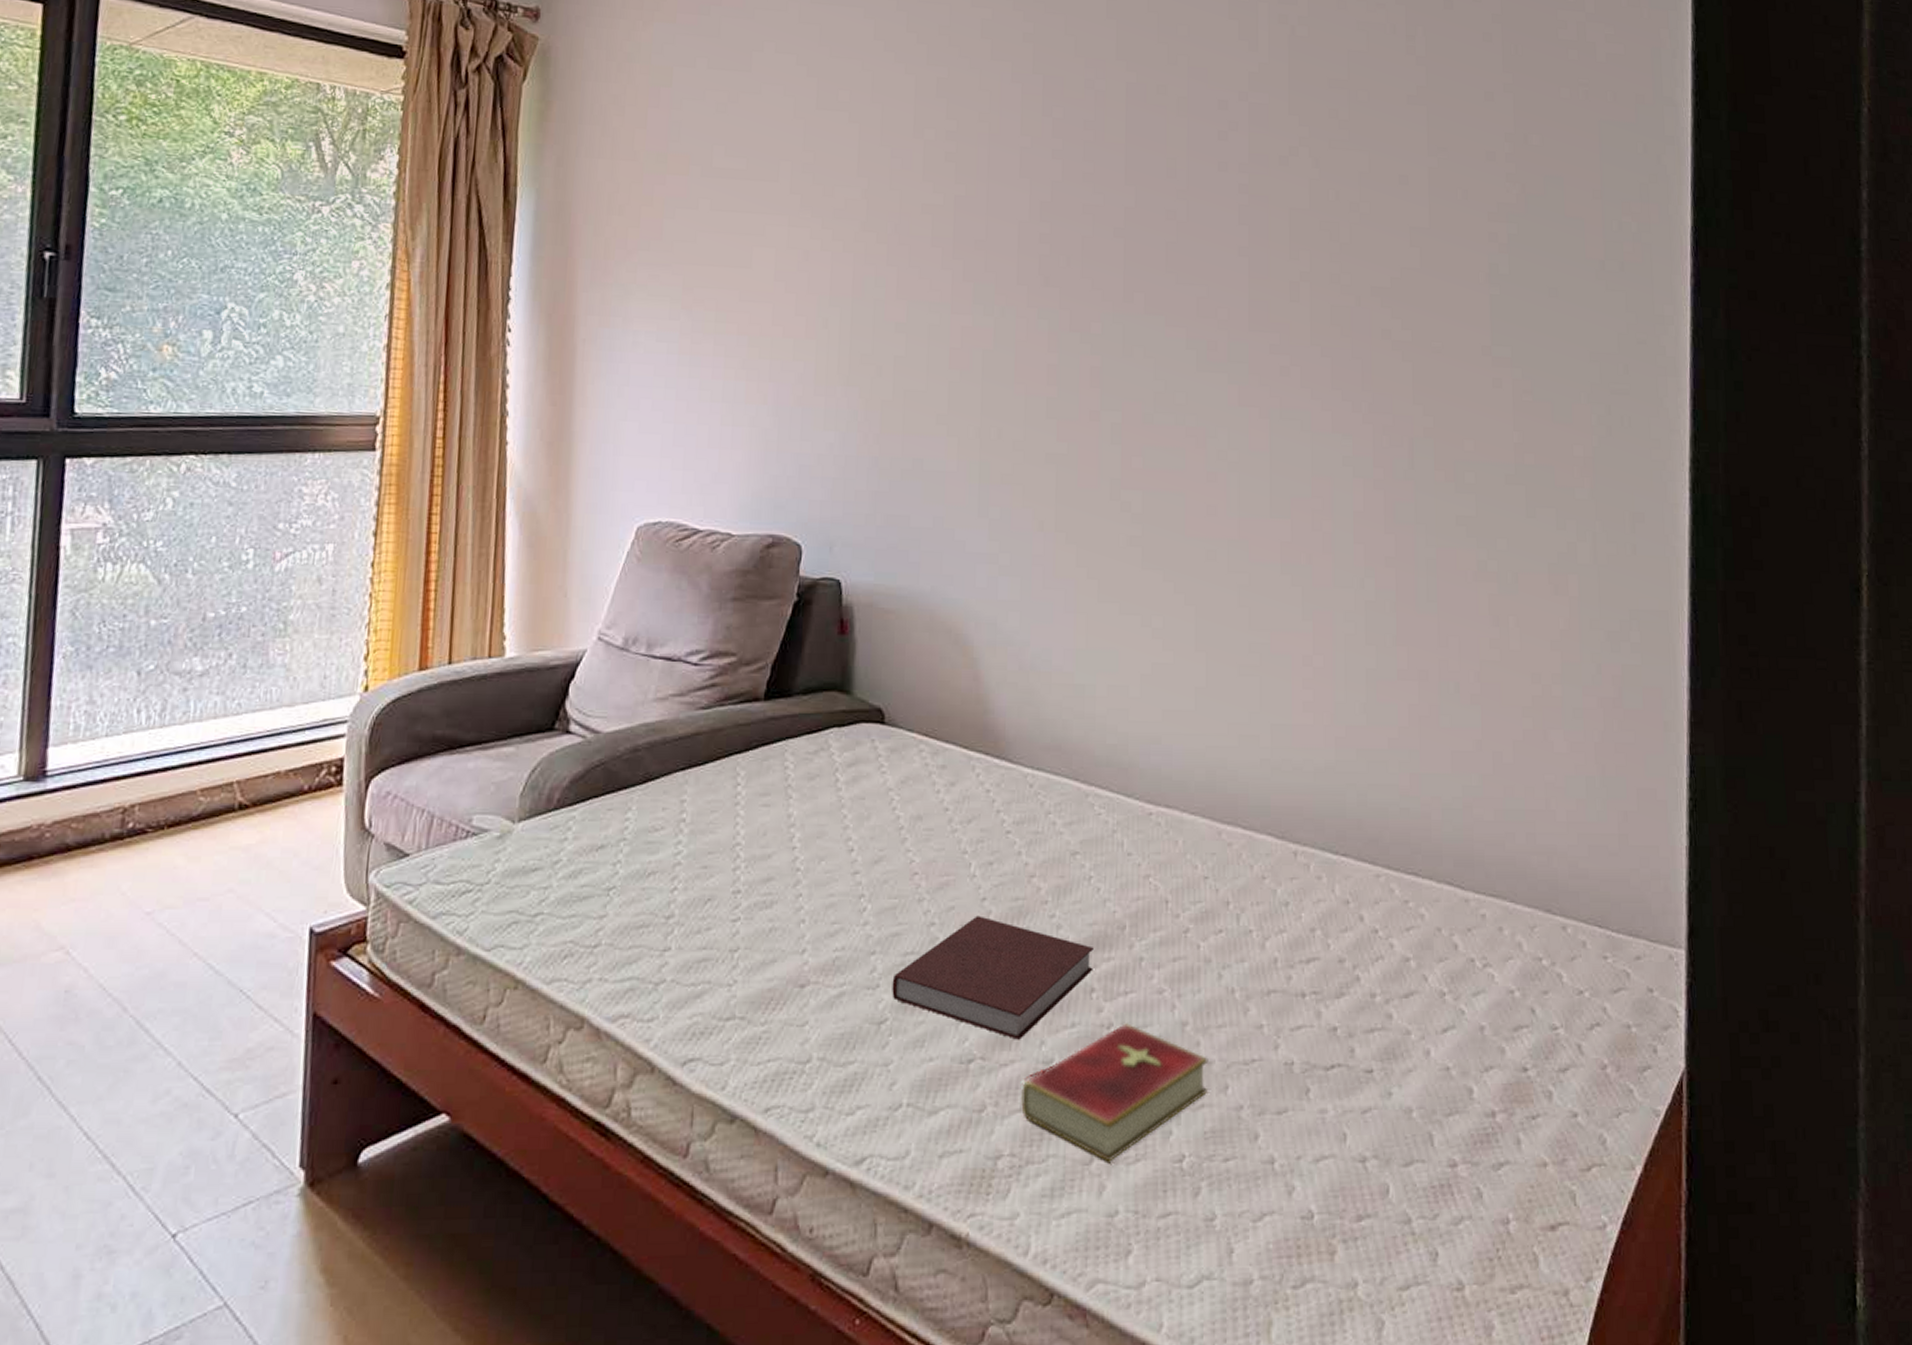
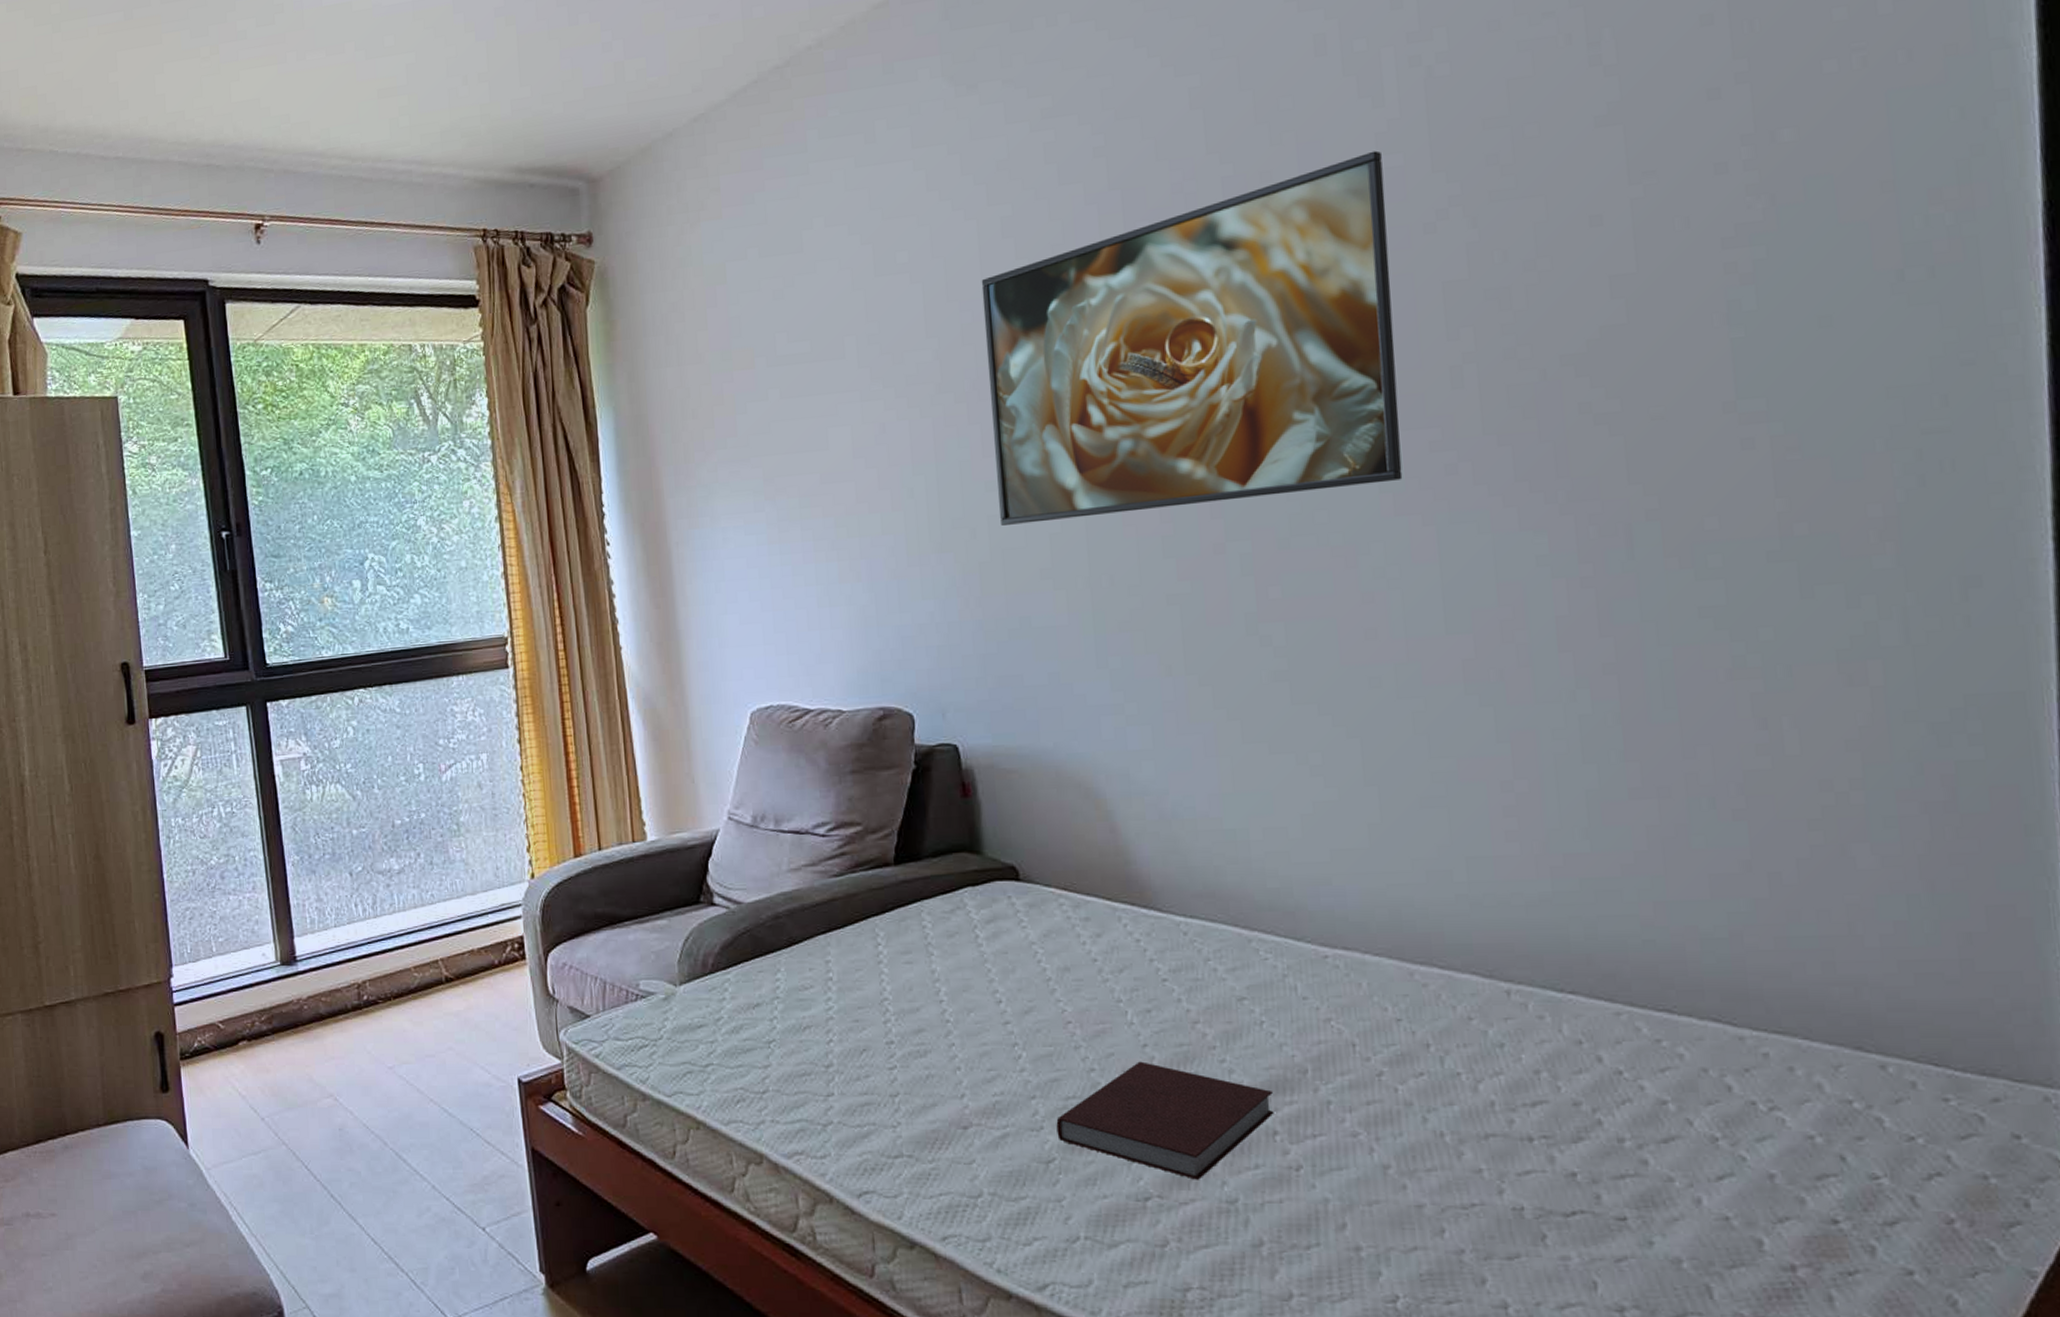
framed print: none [905,86,1252,375] -> present [981,150,1403,526]
hardcover book: present [1021,1023,1209,1162] -> none [1206,1166,1420,1299]

